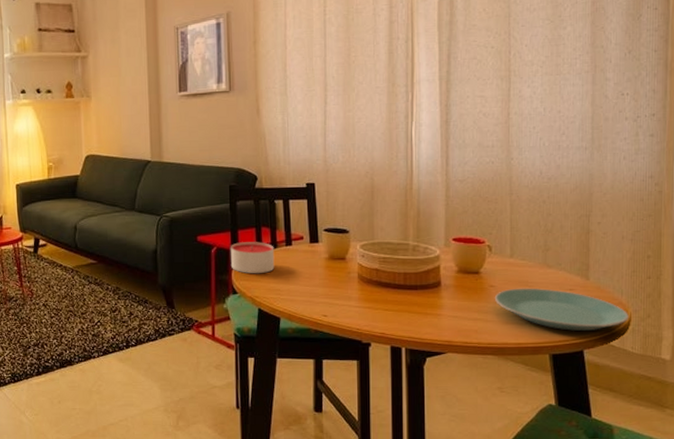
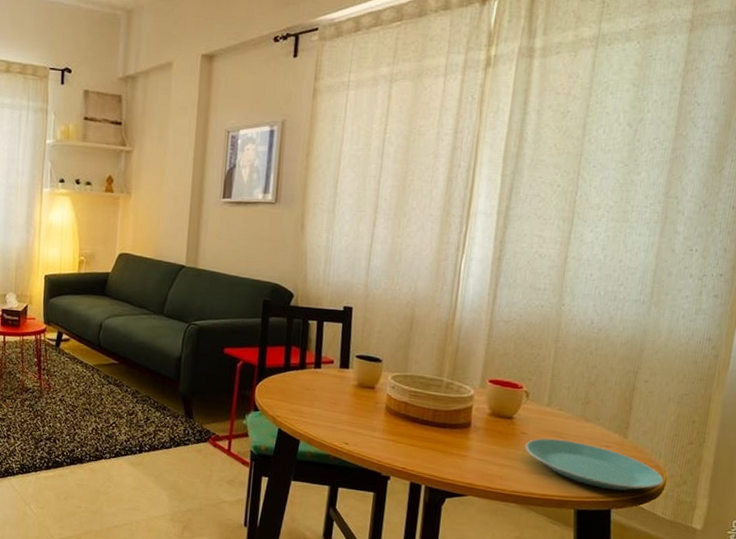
candle: present [230,242,275,274] -> none [256,359,302,394]

